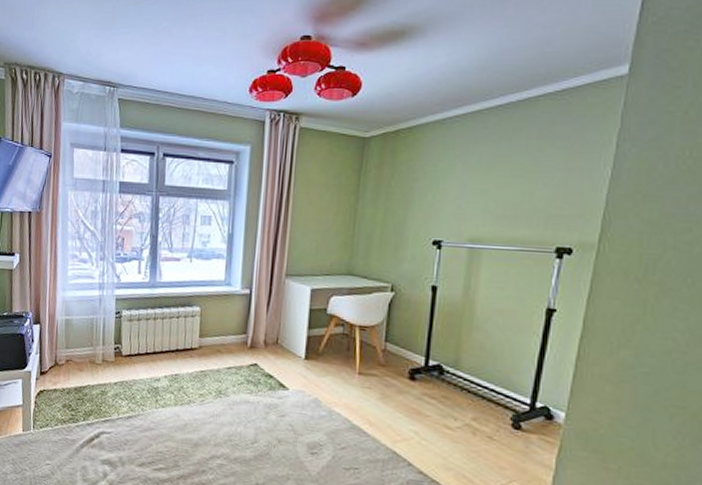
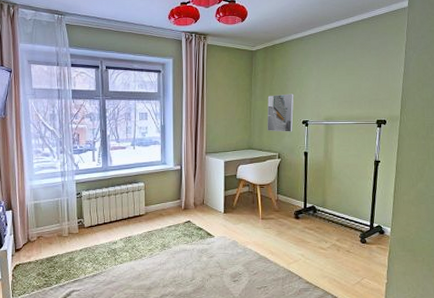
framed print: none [377,200,423,256] -> present [267,93,294,132]

